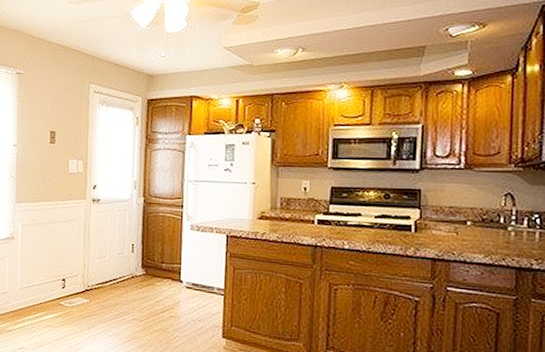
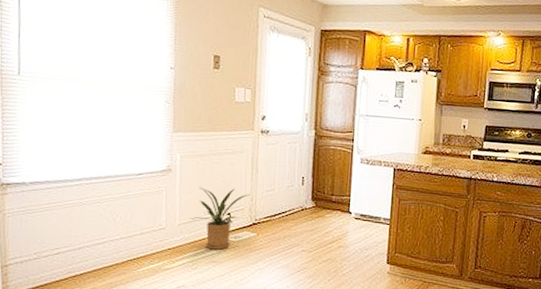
house plant: none [30,253,83,315] -> present [191,187,250,250]

